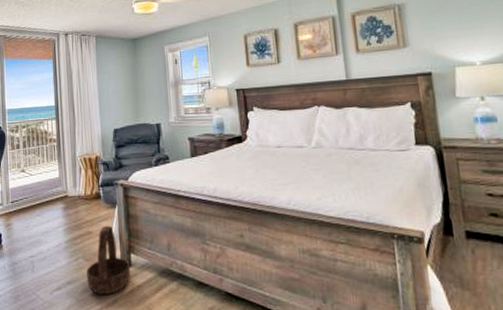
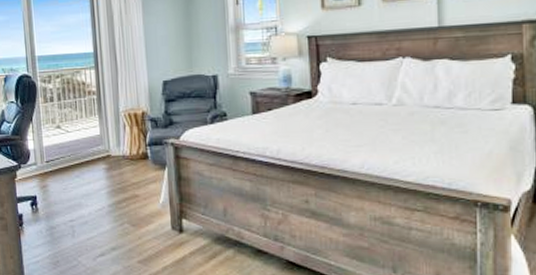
basket: present [86,225,131,294] -> none [133,188,183,261]

